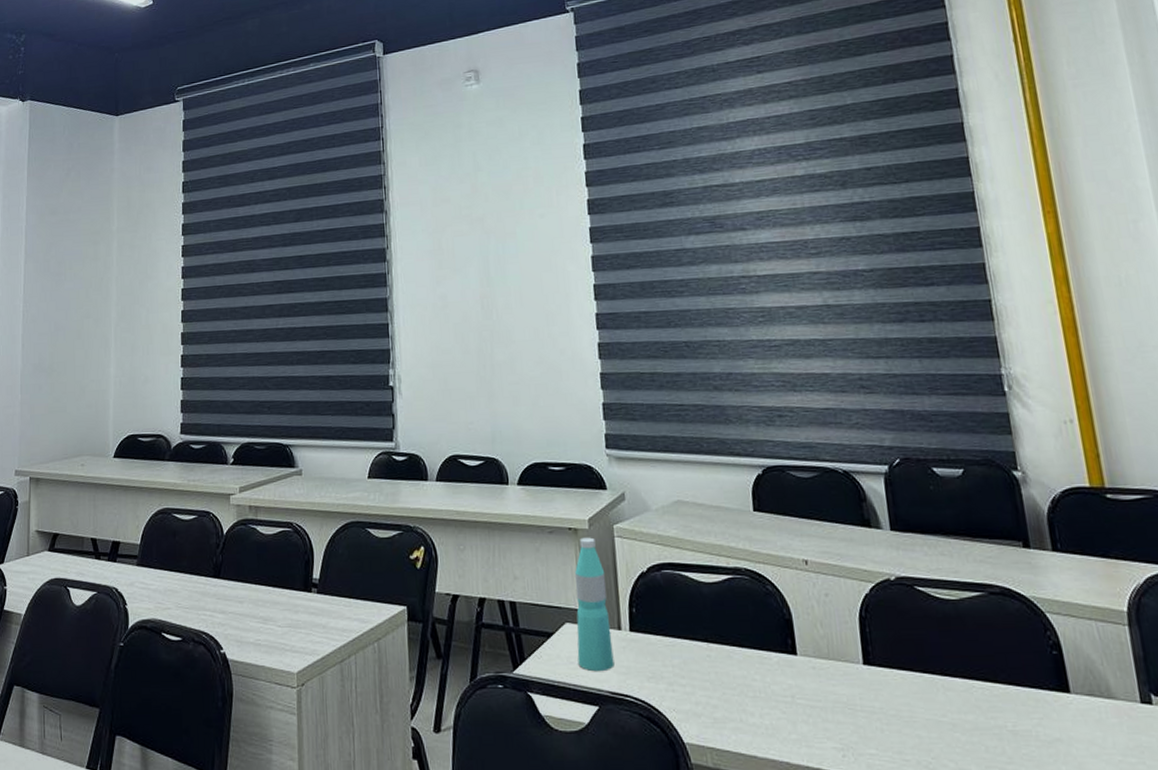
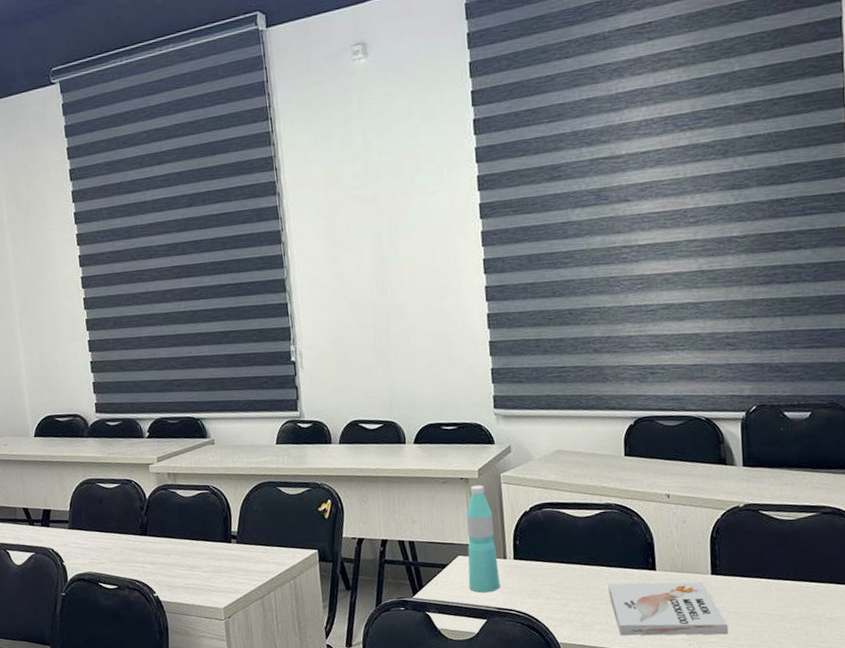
book: none [741,668,890,745] -> present [608,582,729,636]

